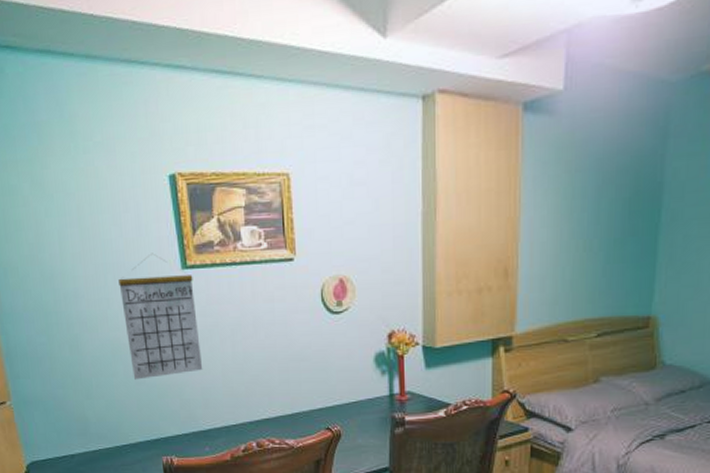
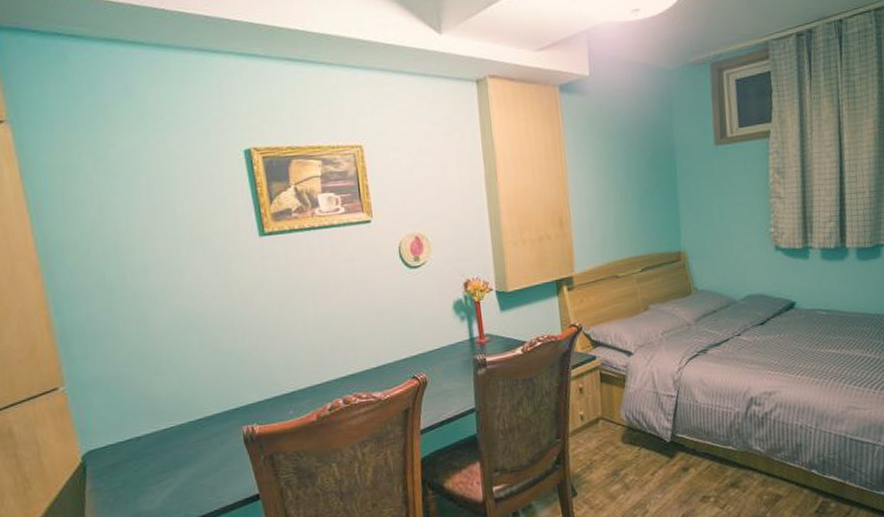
calendar: present [118,253,203,380] -> none [192,222,285,349]

